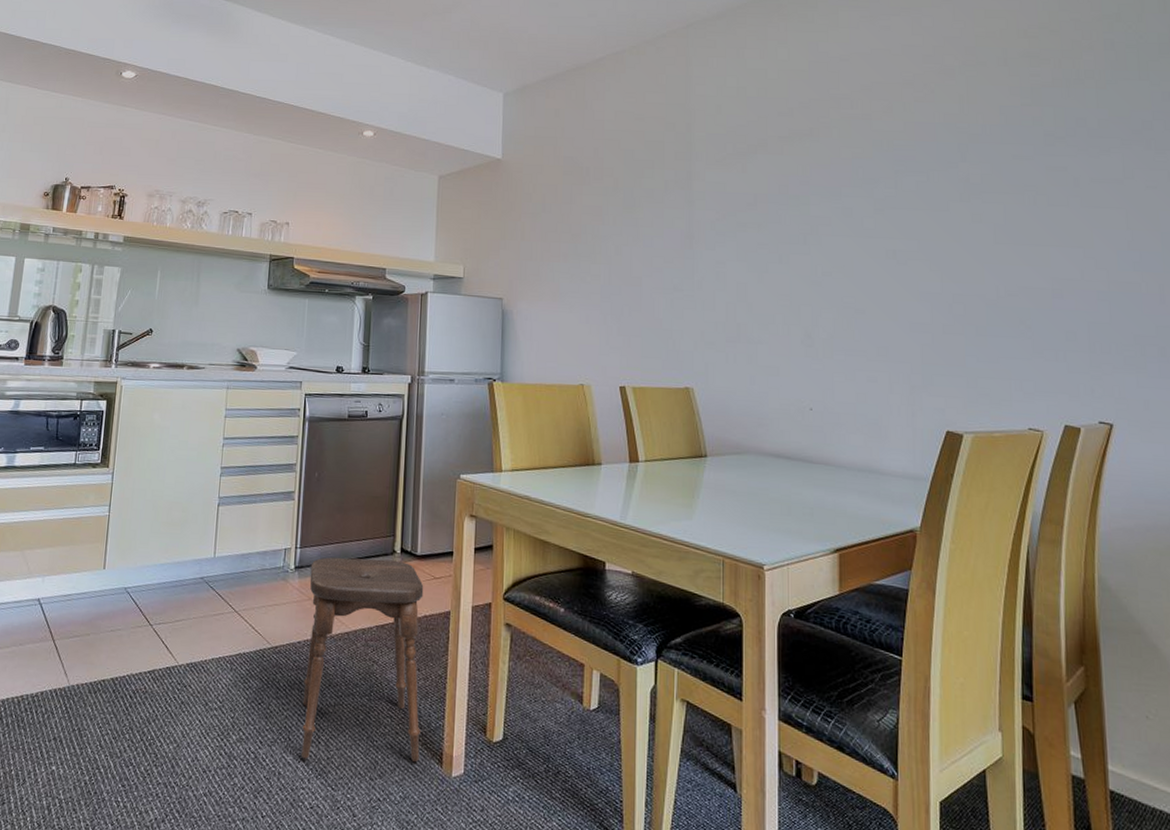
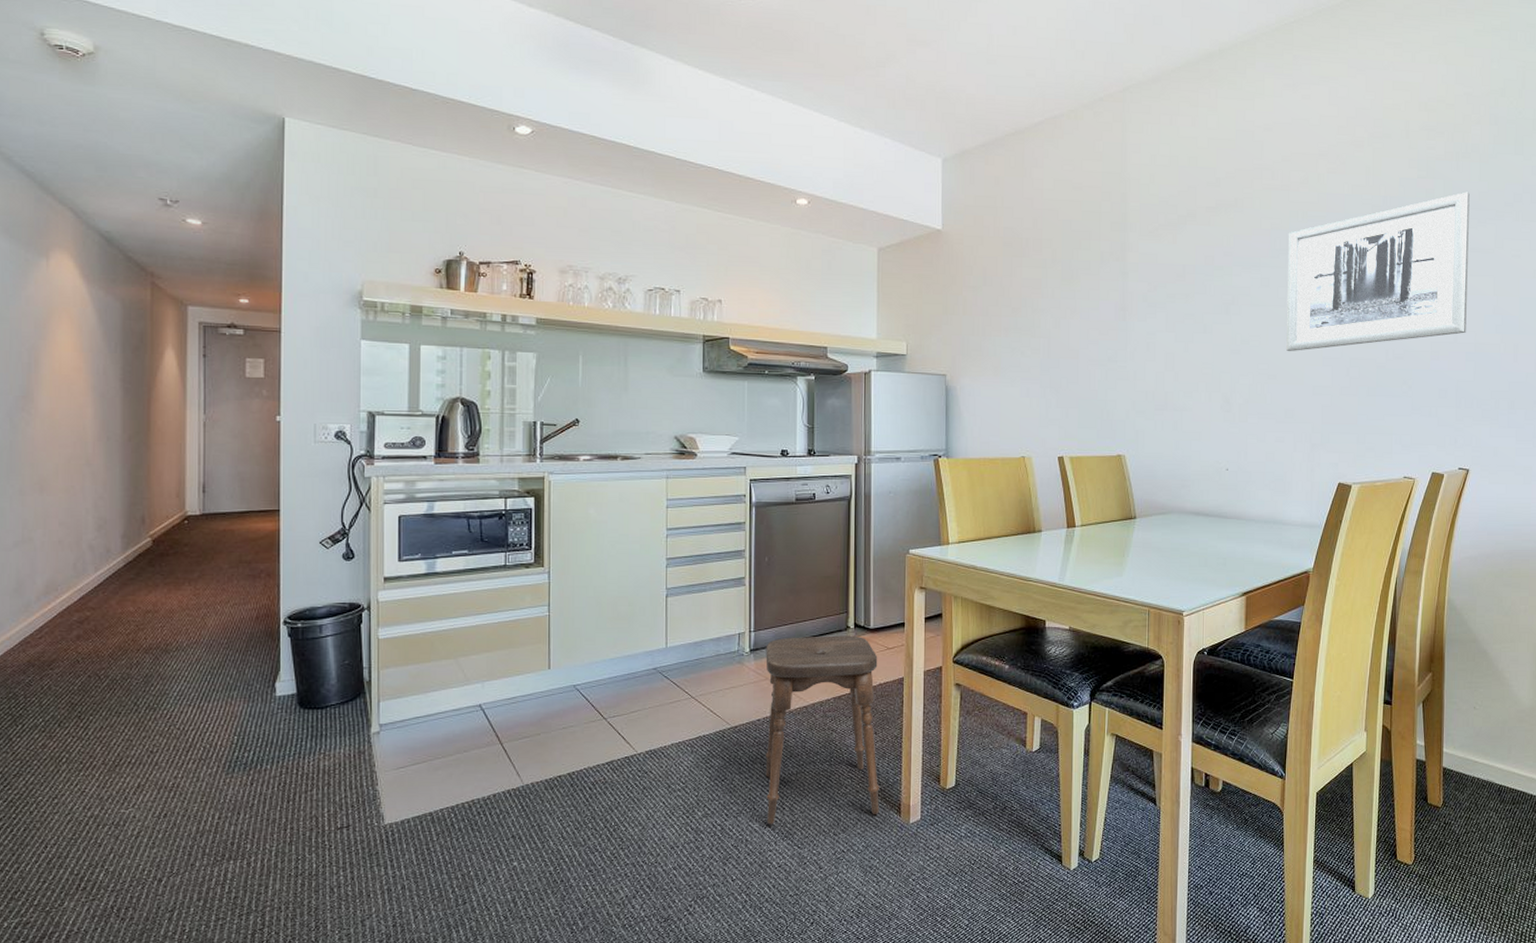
wall art: none [871,119,1095,285] -> present [1286,192,1470,351]

